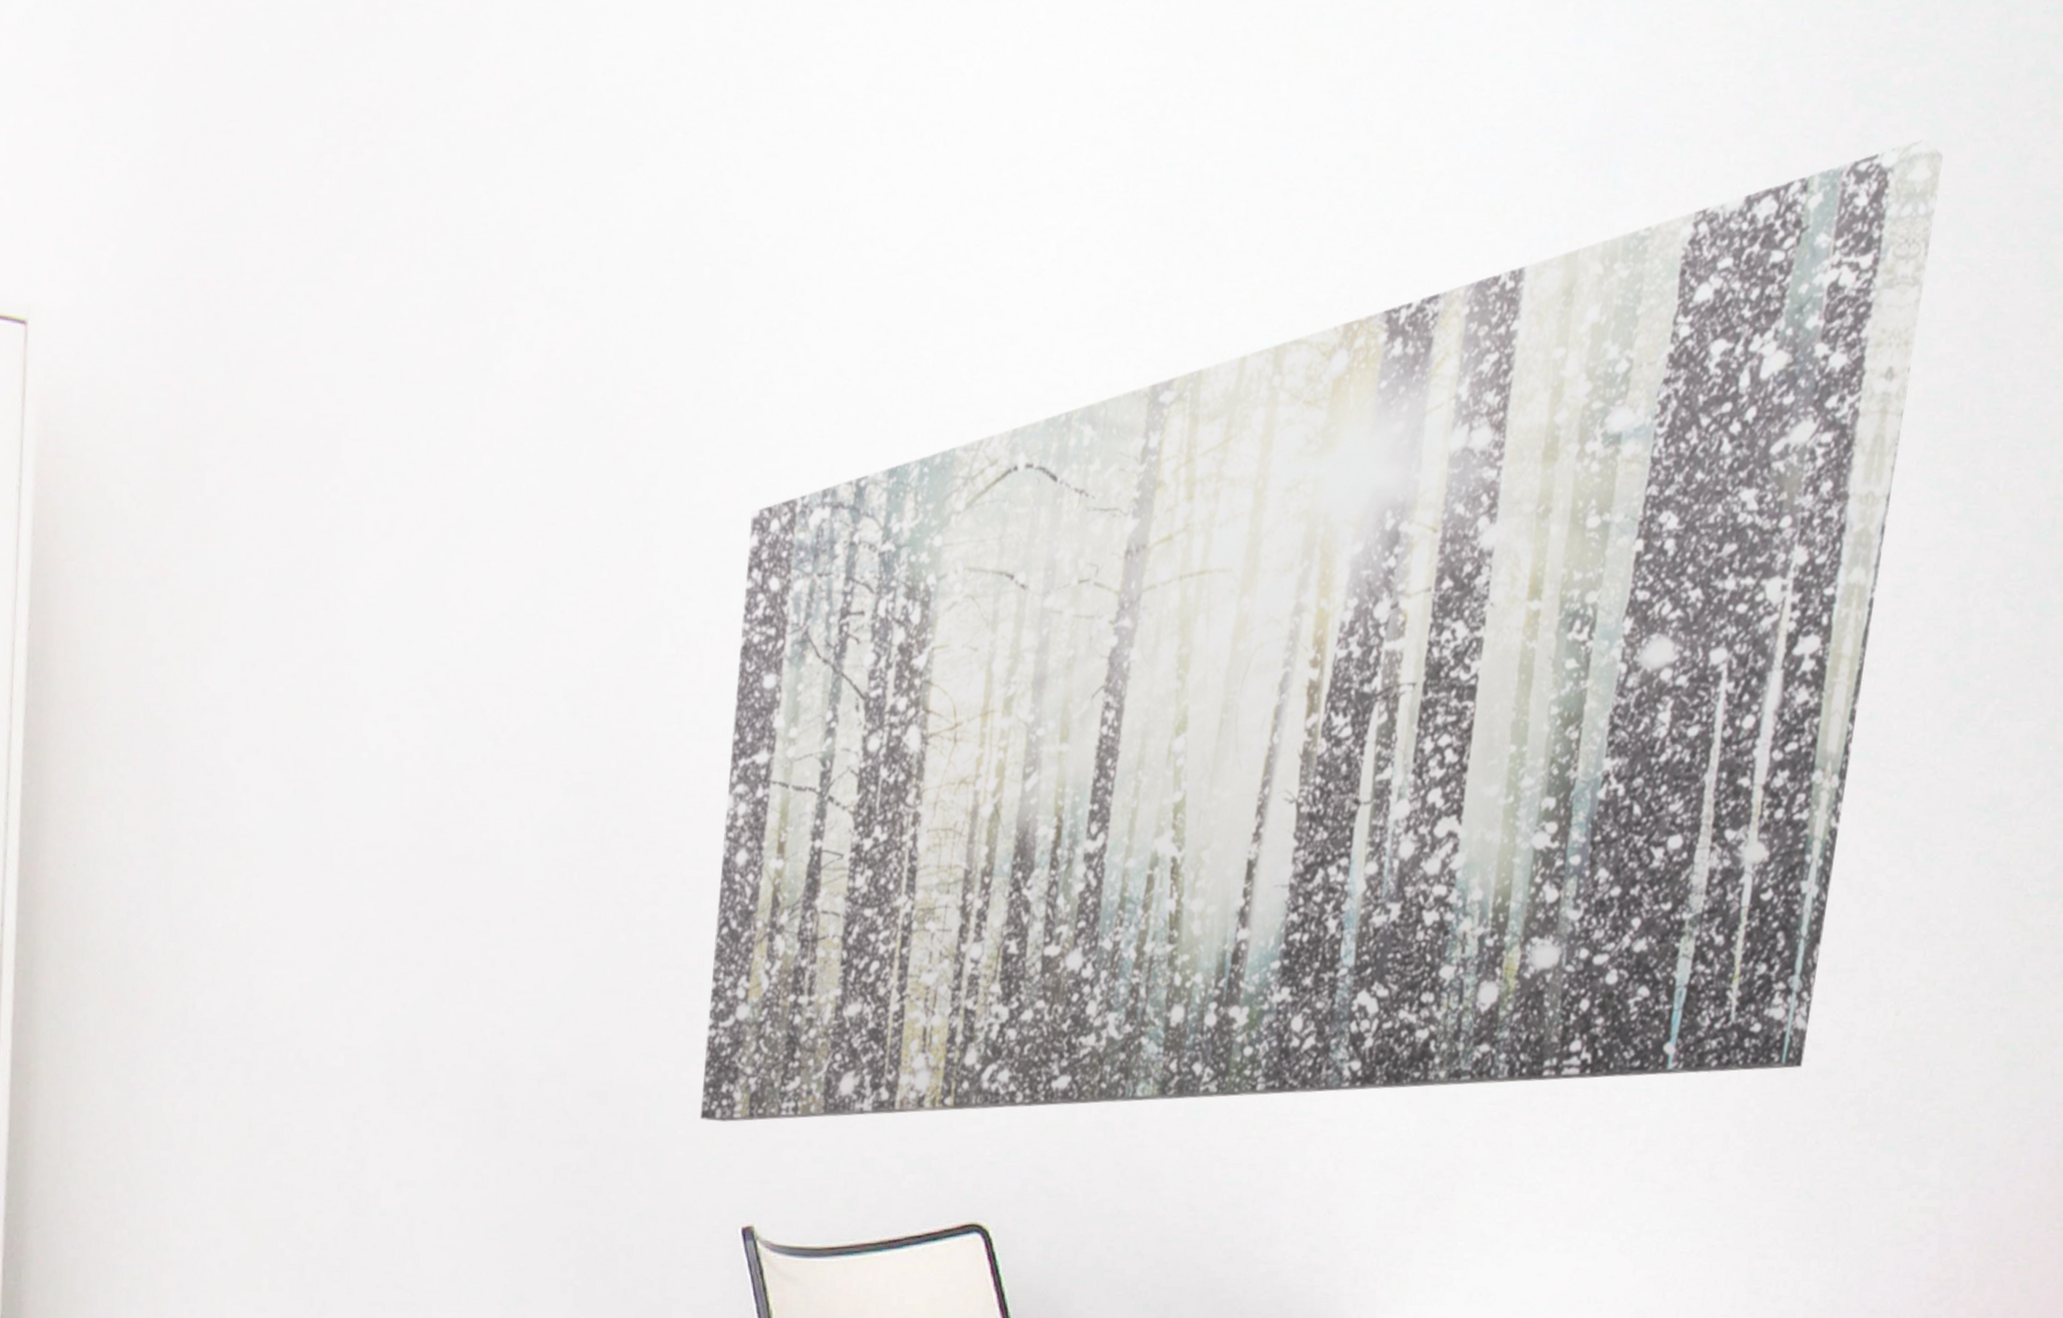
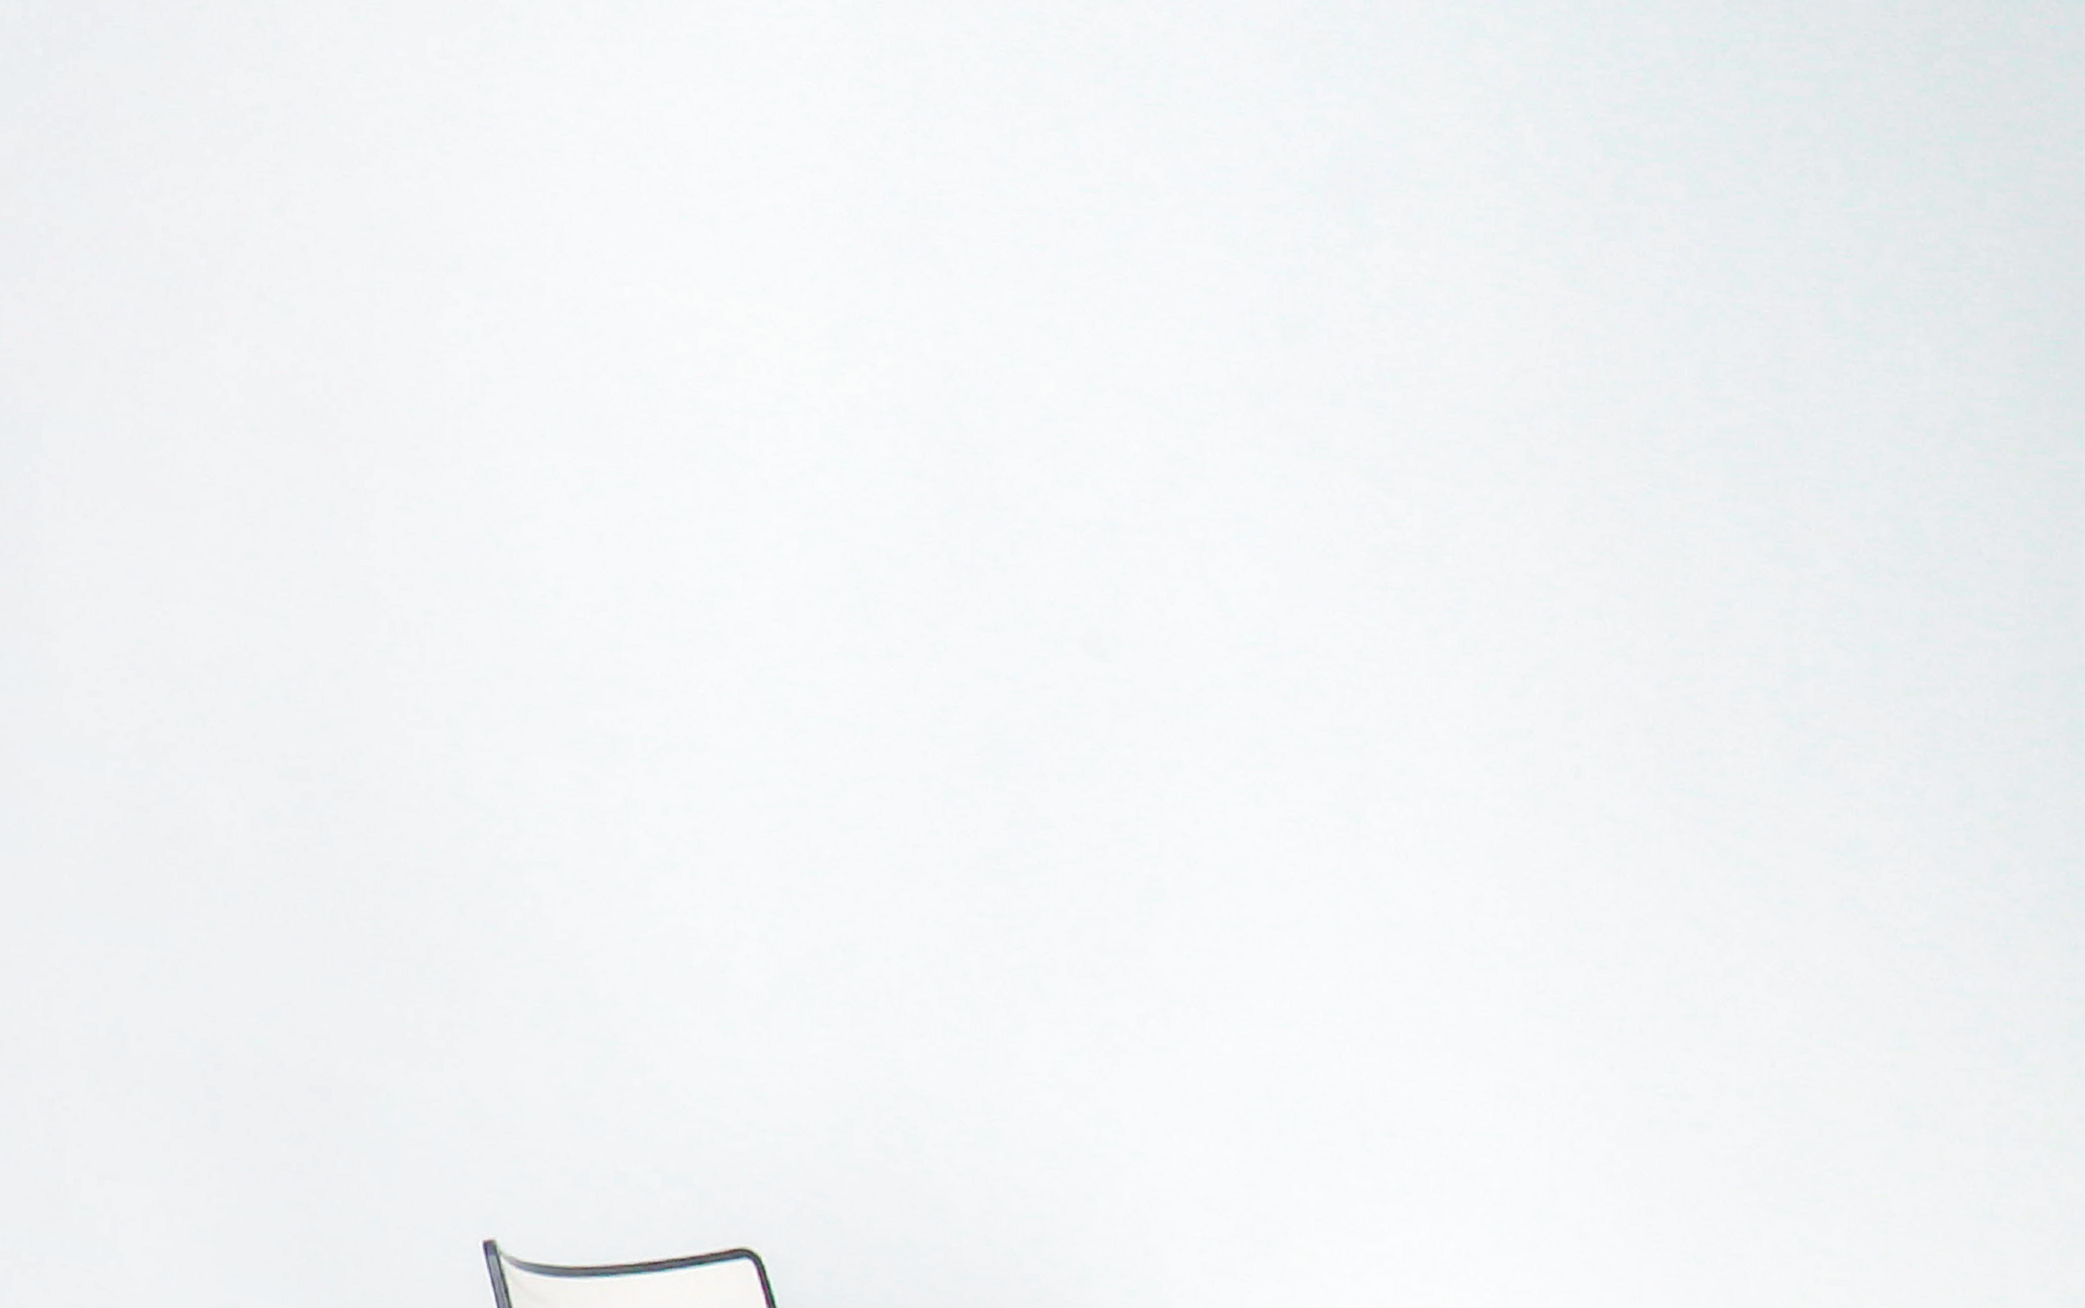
wall art: present [700,139,1944,1122] -> none [433,191,1707,1127]

